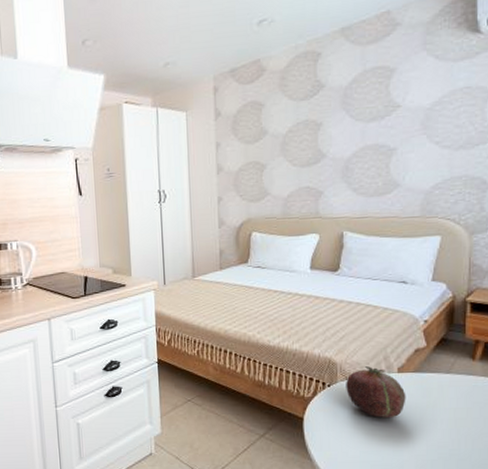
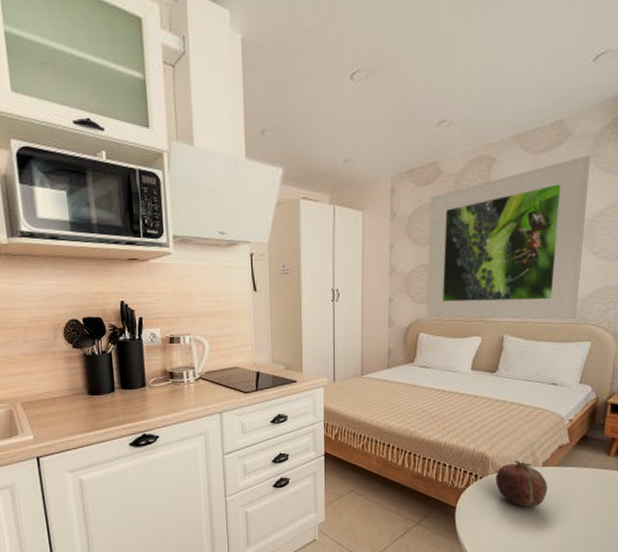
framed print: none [254,44,423,217] -> present [426,155,591,320]

